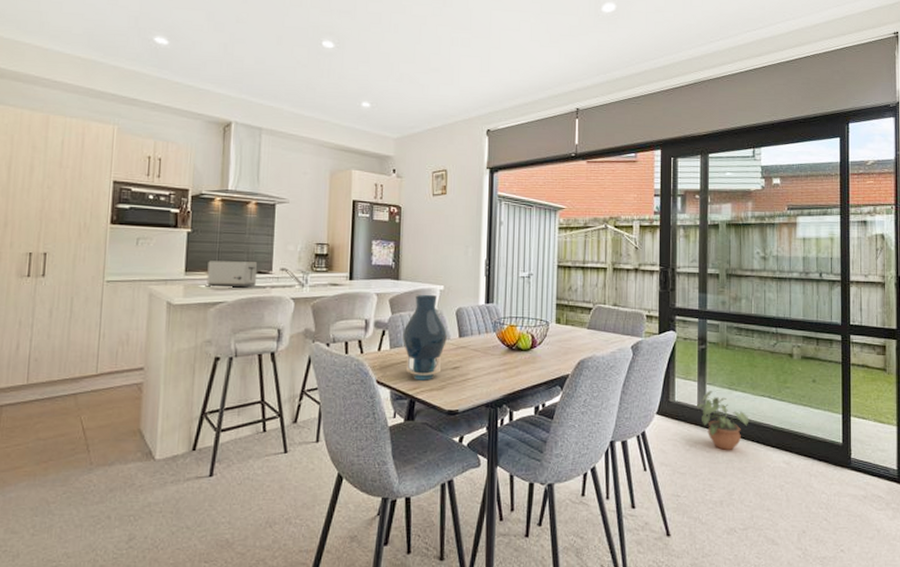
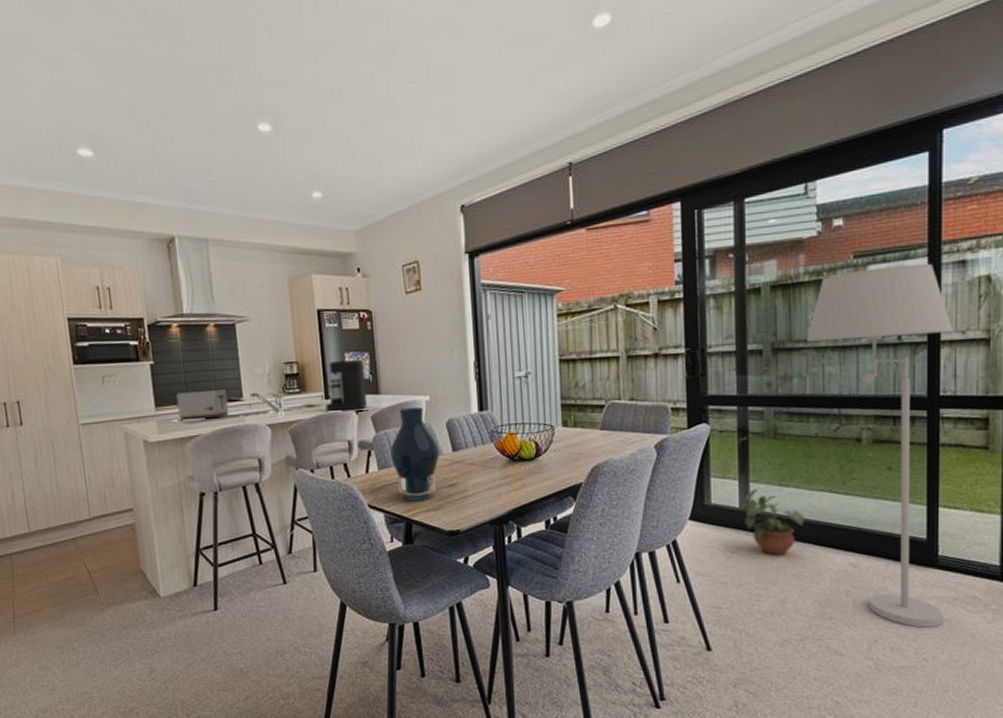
coffee maker: none [348,247,388,293] -> present [324,360,367,412]
floor lamp: none [753,219,859,522] -> present [807,263,954,628]

